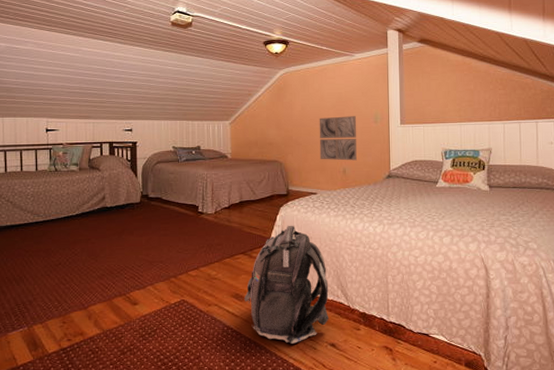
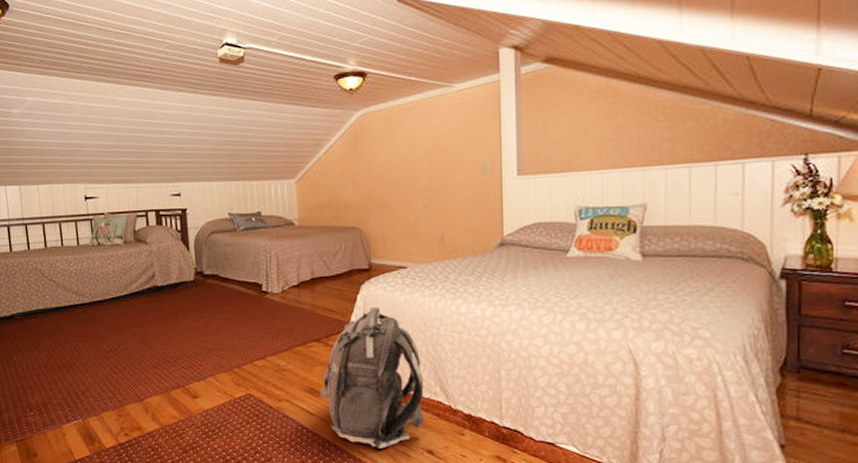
wall art: present [319,116,357,161] -> none [408,167,458,226]

